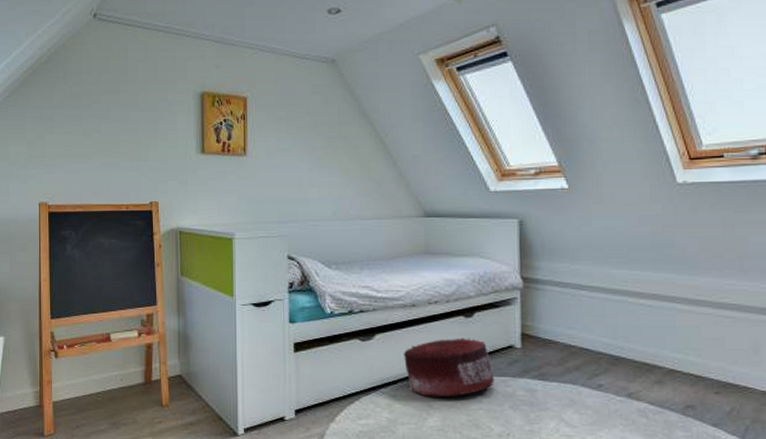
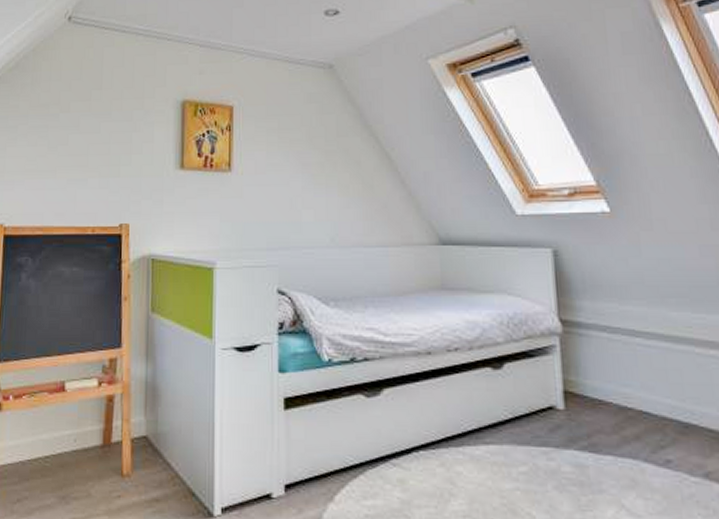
pouf: present [404,337,495,398] -> none [419,395,533,473]

